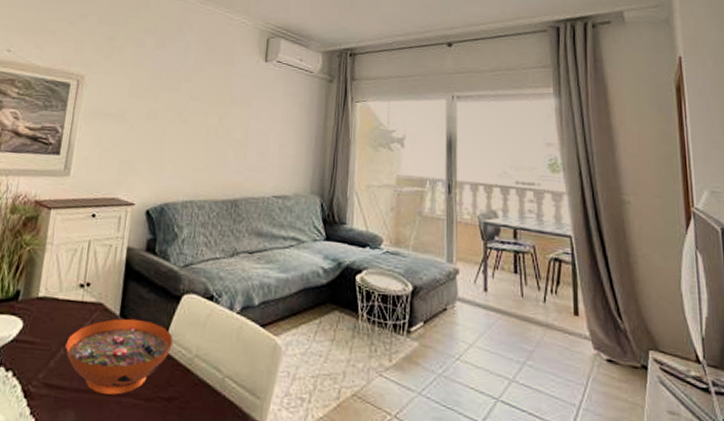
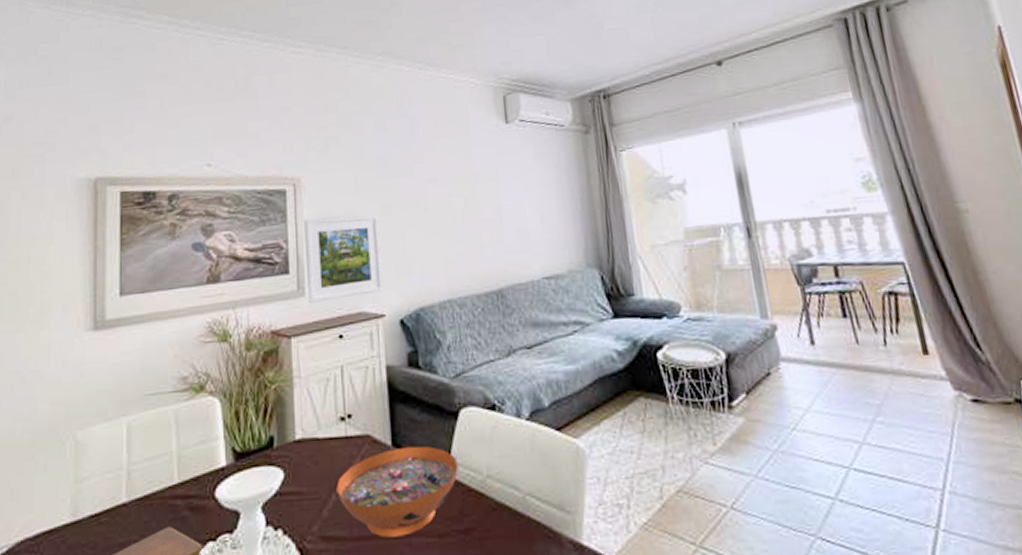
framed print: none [71,111,144,184] -> present [304,215,383,303]

